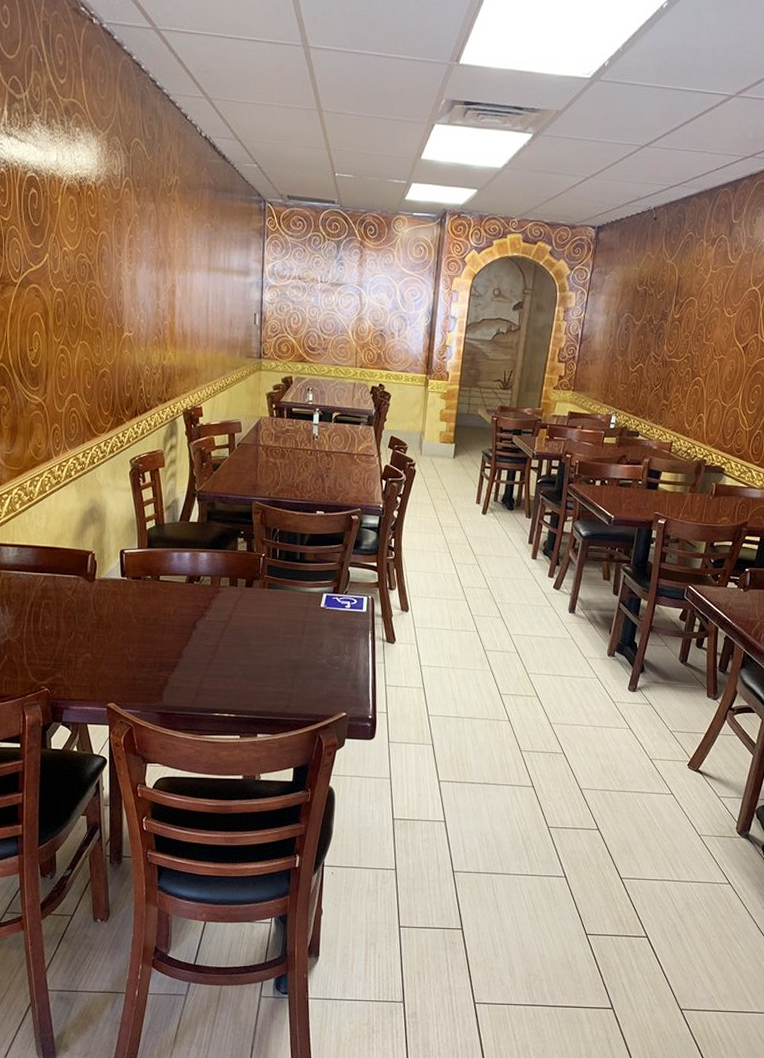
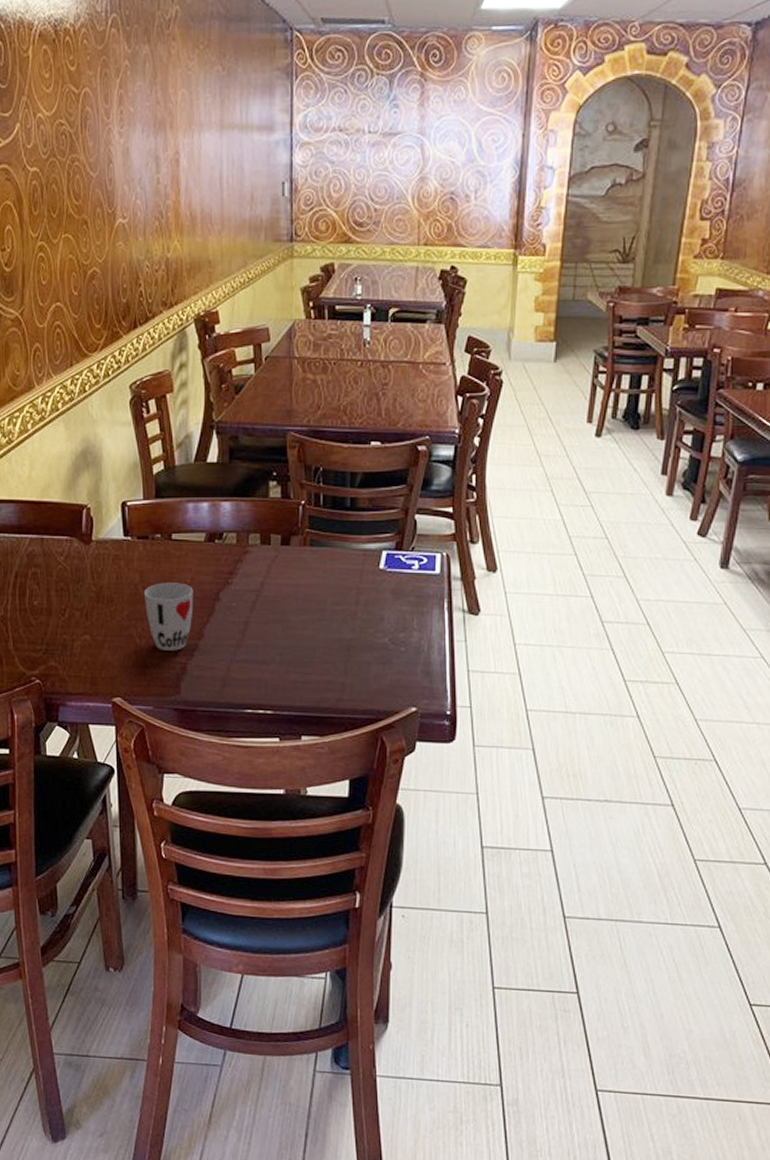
cup: none [136,613,175,667] -> present [144,582,193,651]

